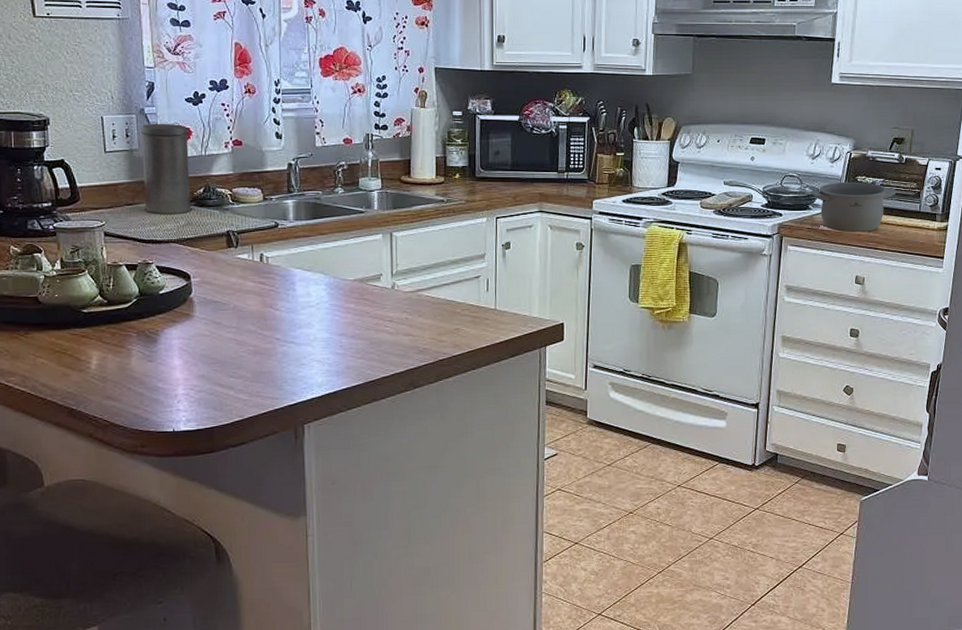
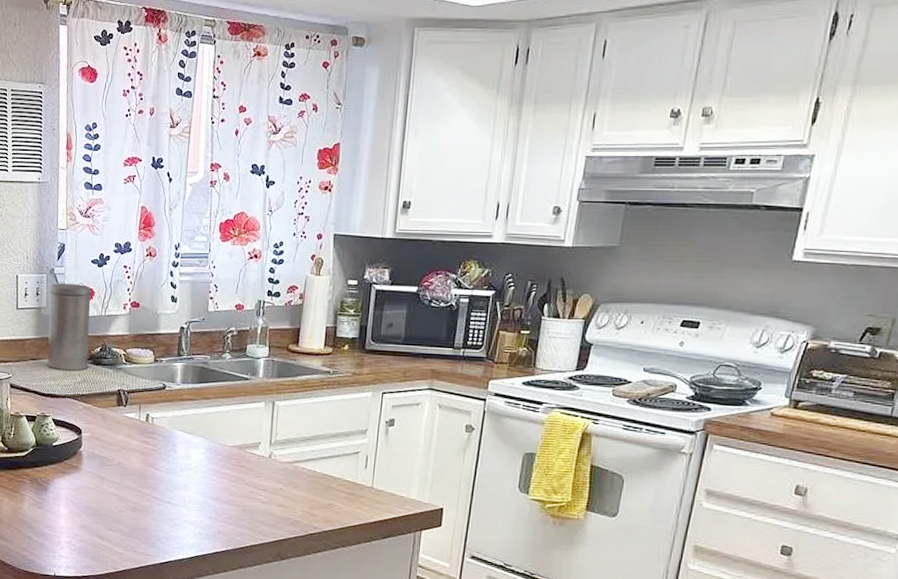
cooking pot: present [810,181,897,233] -> none [749,375,863,436]

